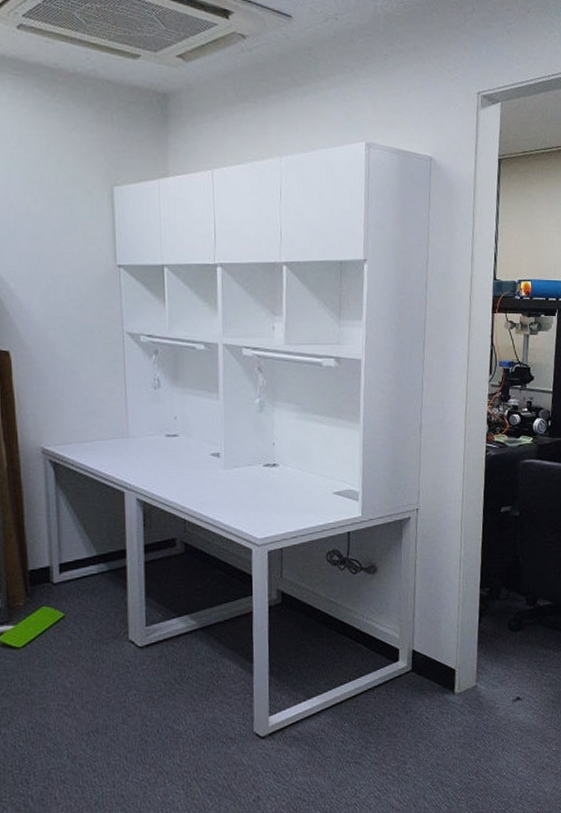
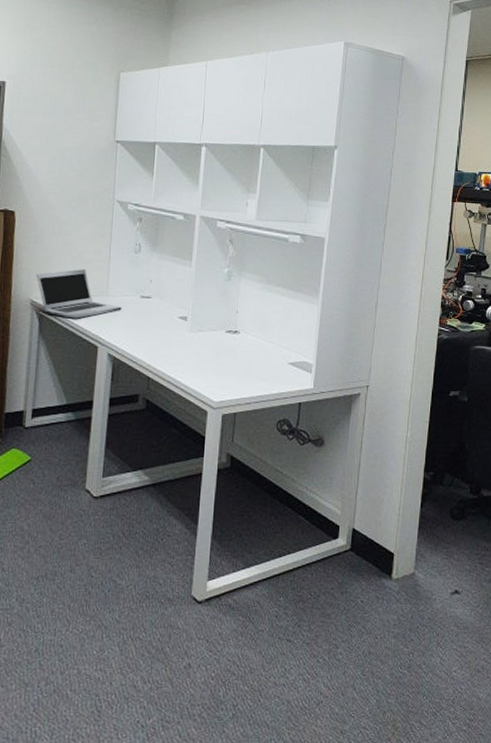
laptop: none [44,410,146,465] -> present [36,269,122,319]

